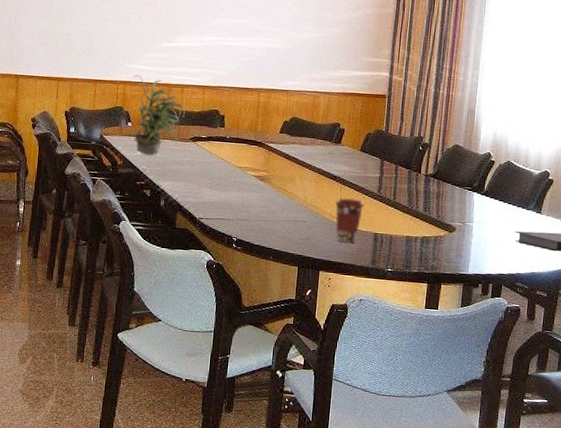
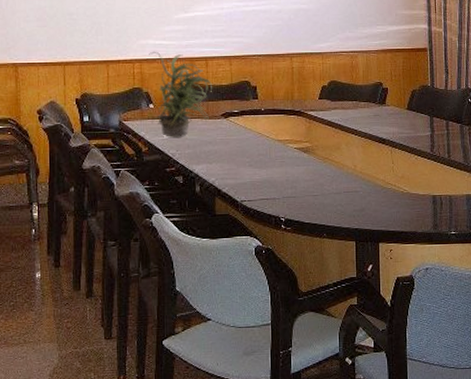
coffee cup: present [335,197,364,243] -> none [387,160,418,209]

